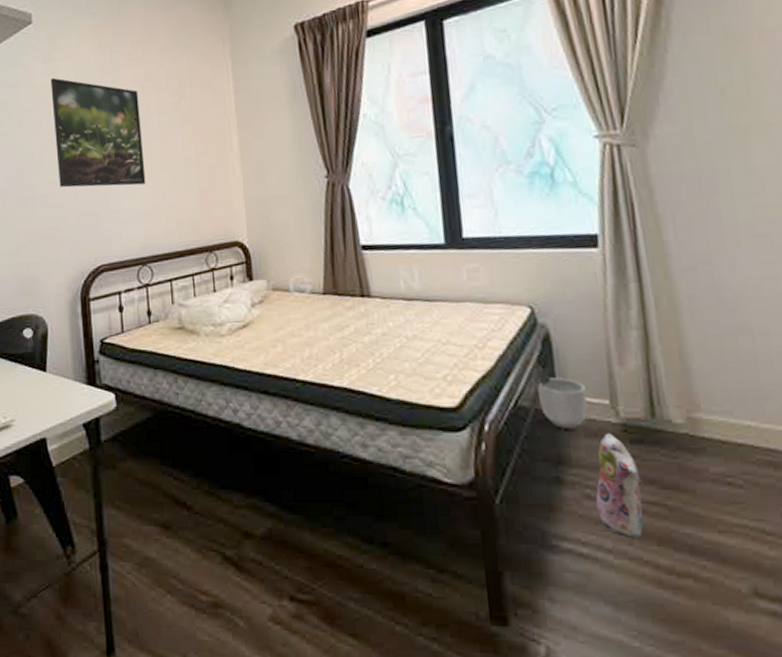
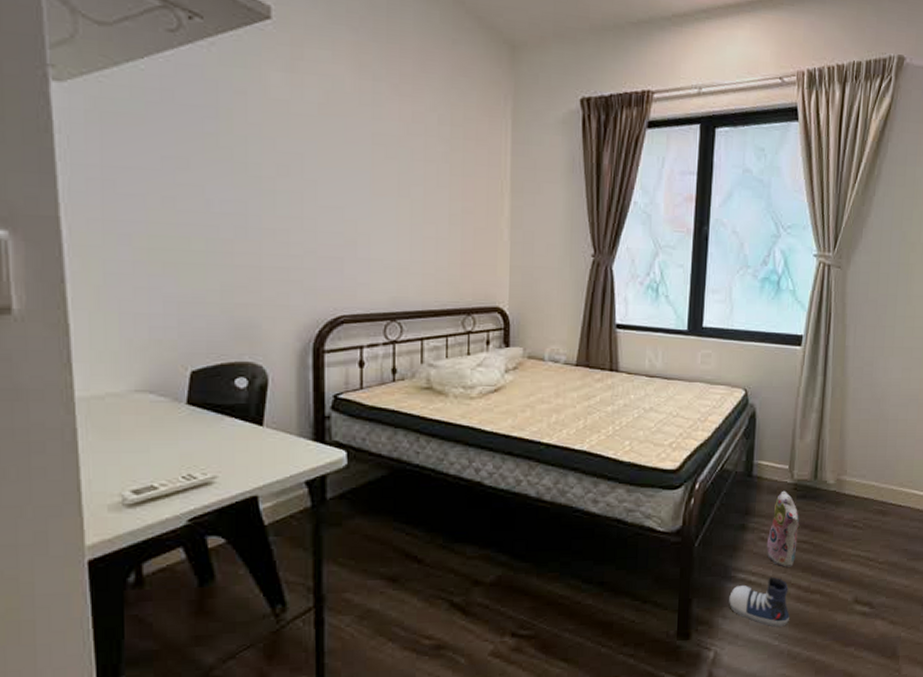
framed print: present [50,78,146,188] -> none [292,93,404,235]
planter: present [536,377,588,428] -> none [739,447,775,487]
shoe: none [554,549,651,621] -> present [729,577,789,627]

